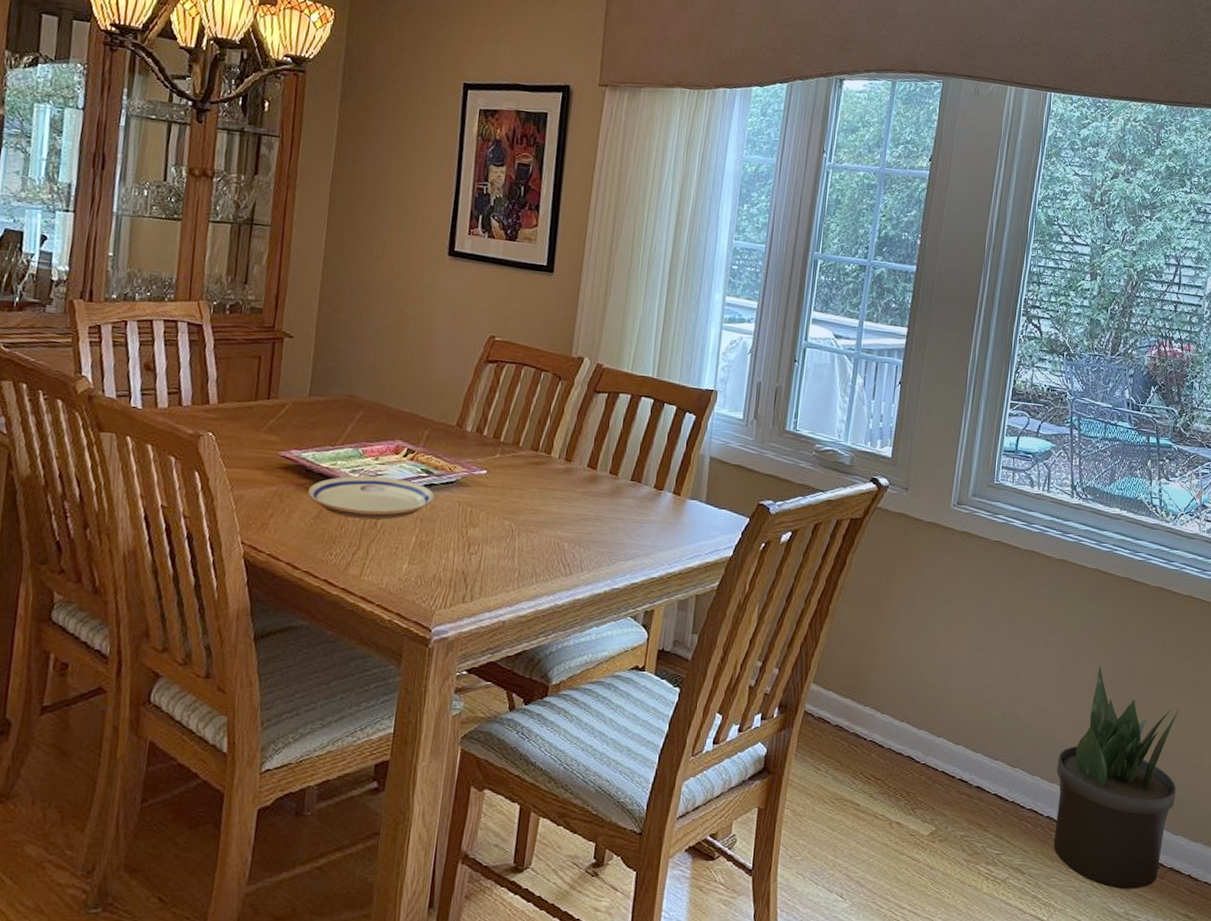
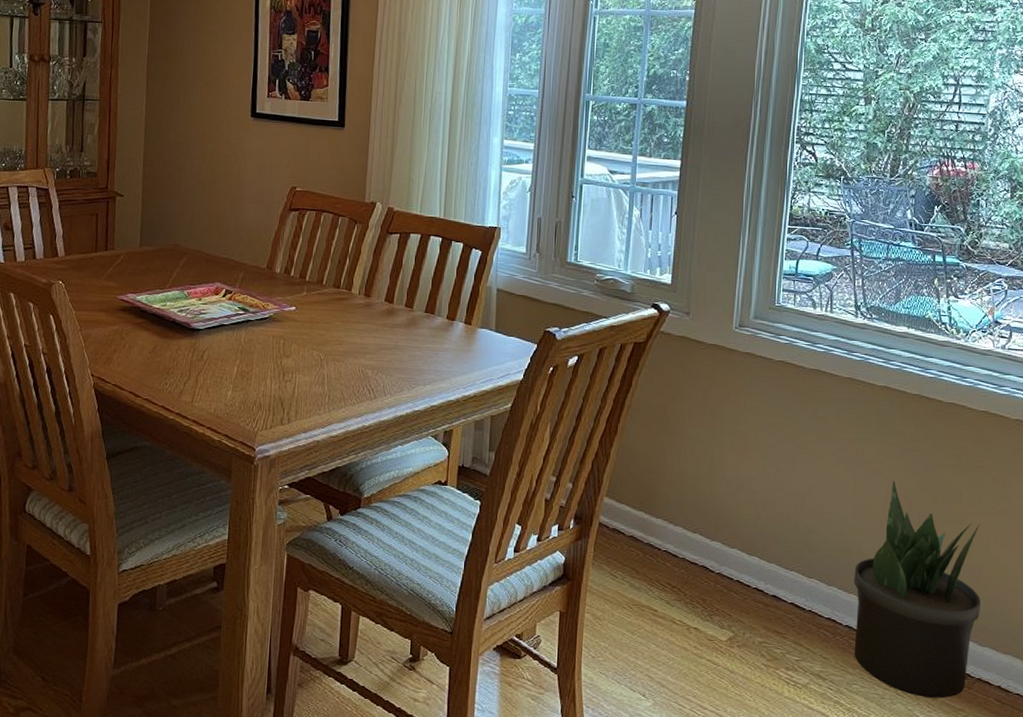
plate: present [308,475,435,520] -> none [144,314,251,353]

